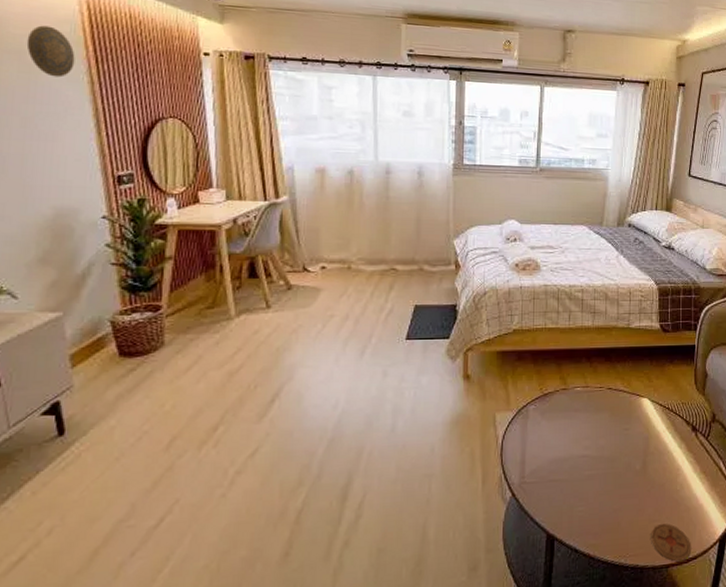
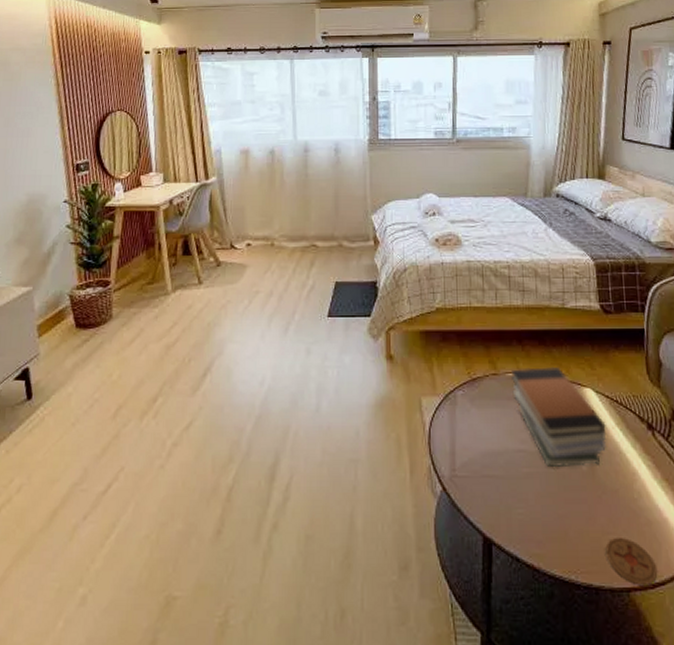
decorative plate: present [26,25,75,78] -> none [10,40,46,82]
book stack: none [579,381,658,469] -> present [511,367,606,467]

